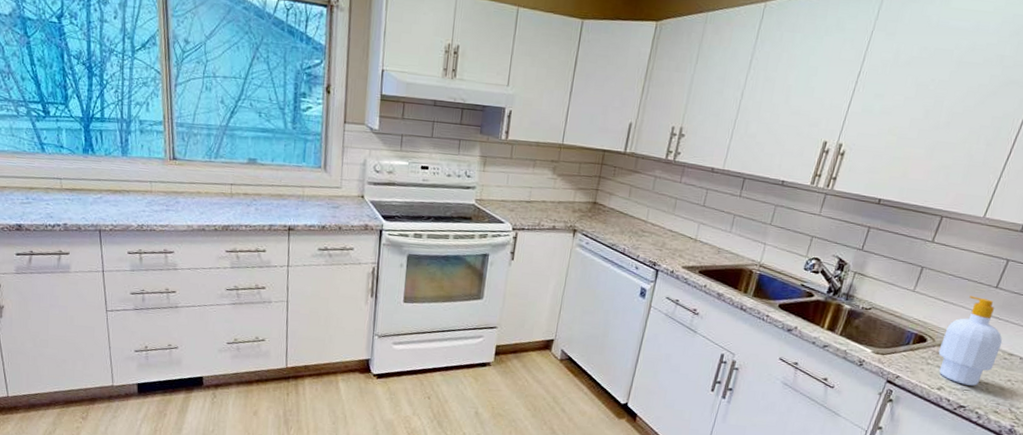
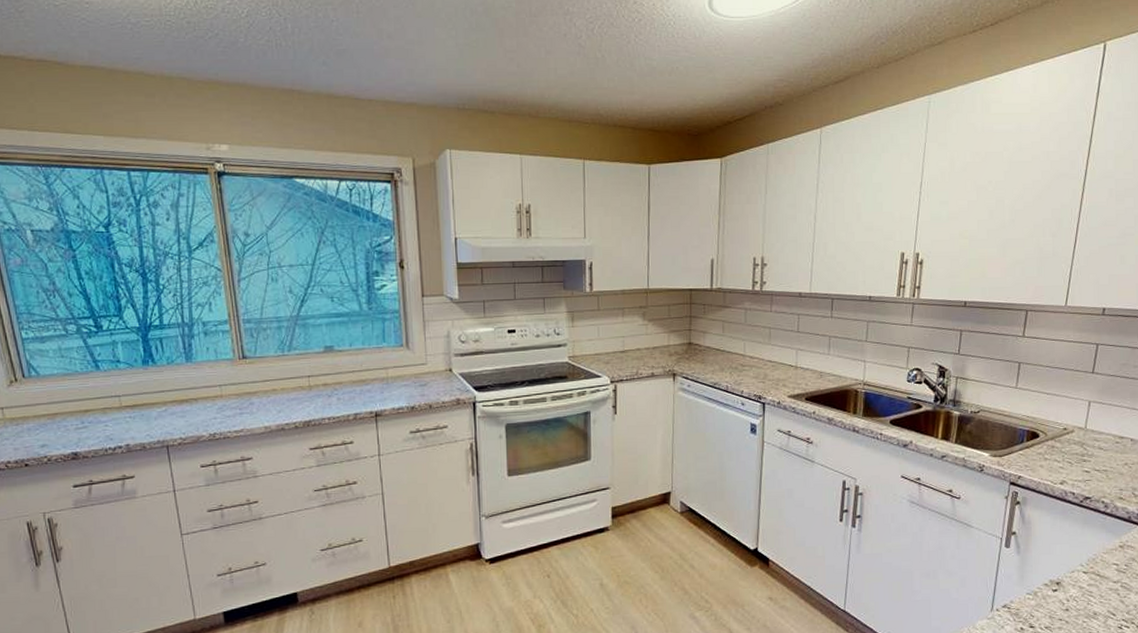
soap bottle: present [938,296,1003,386] -> none [1053,384,1111,475]

